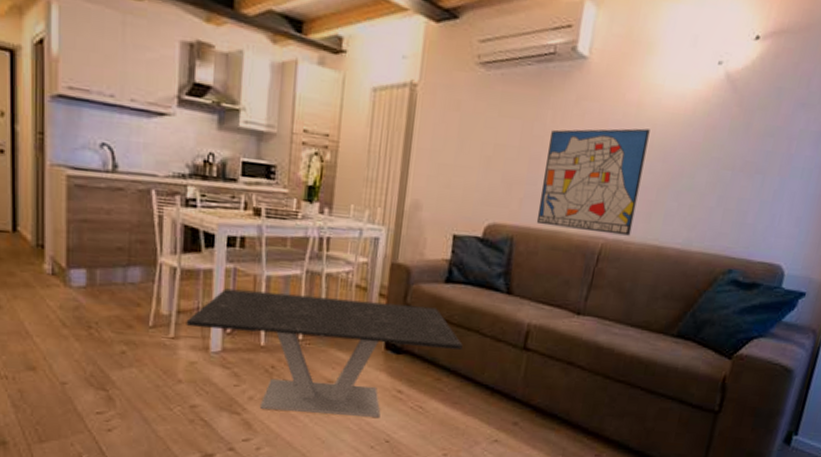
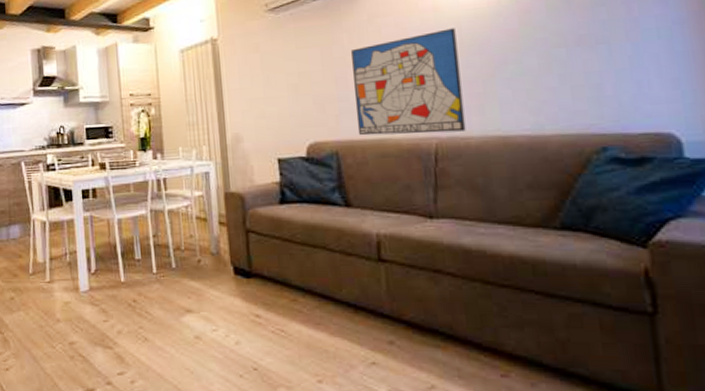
coffee table: present [186,288,463,418] -> none [58,229,312,344]

